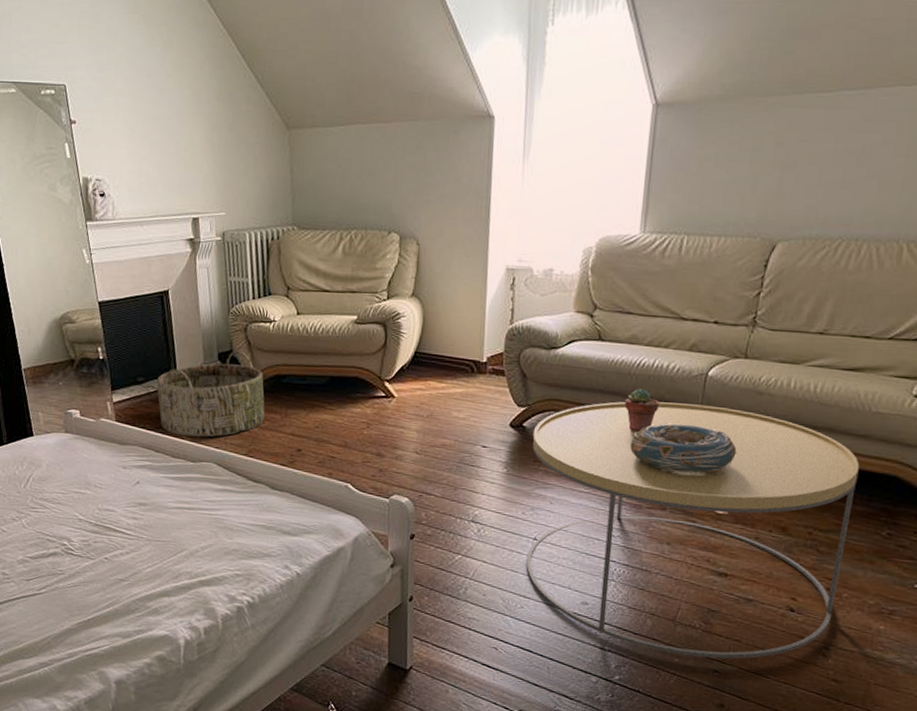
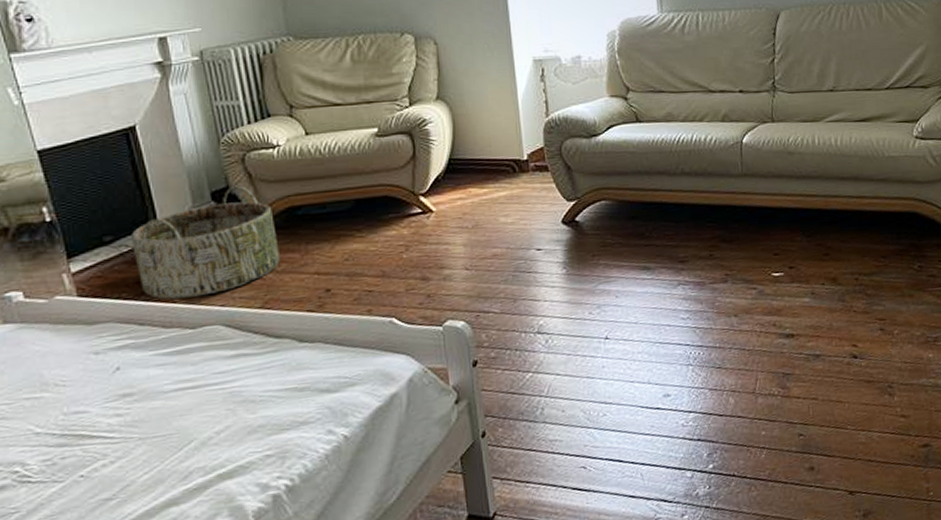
coffee table: present [526,402,860,659] -> none [586,172,889,428]
potted succulent: present [624,388,660,432] -> none [671,164,705,208]
decorative bowl: present [629,423,738,474] -> none [683,192,782,245]

